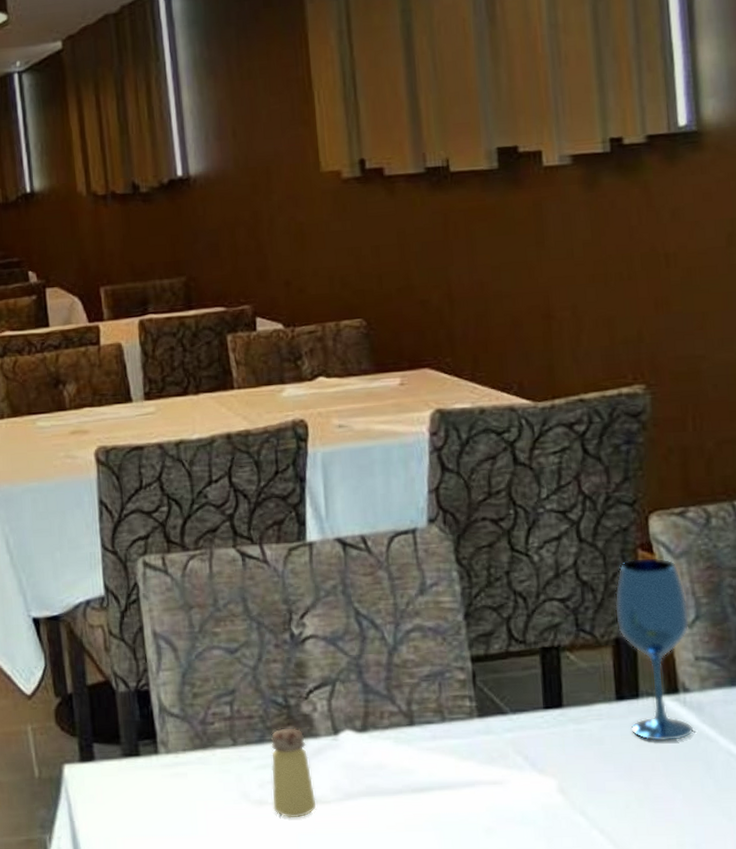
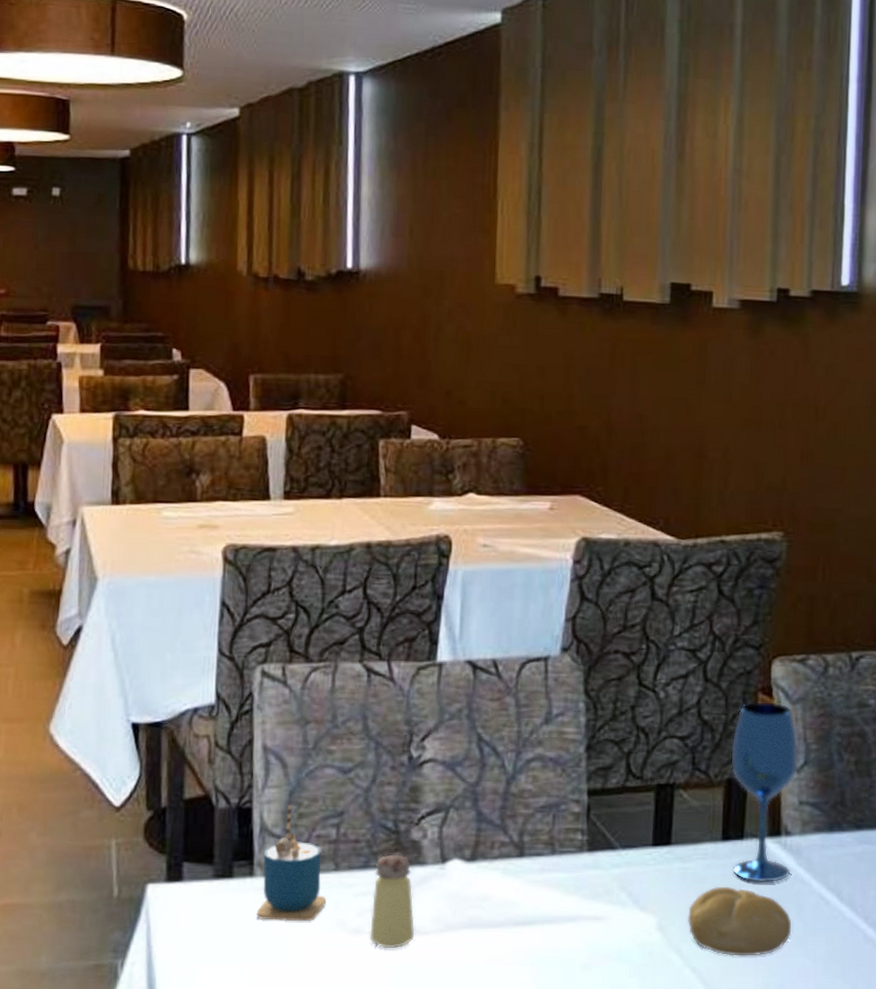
cup: none [165,685,228,795] -> present [257,804,326,922]
bread roll: none [588,746,702,816] -> present [687,886,792,956]

